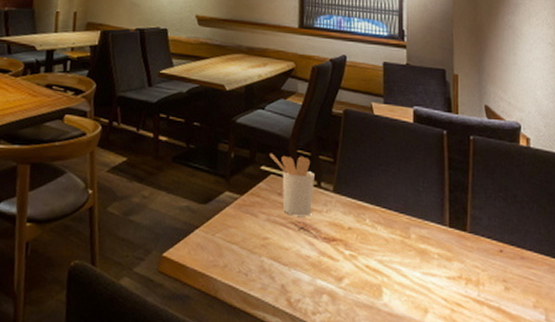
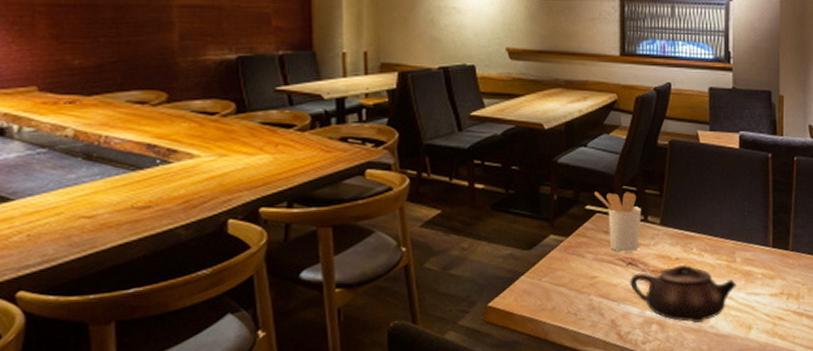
teapot: none [301,235,412,300] -> present [630,265,737,324]

